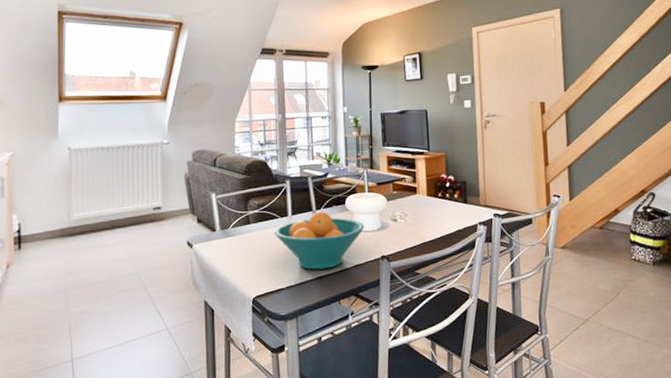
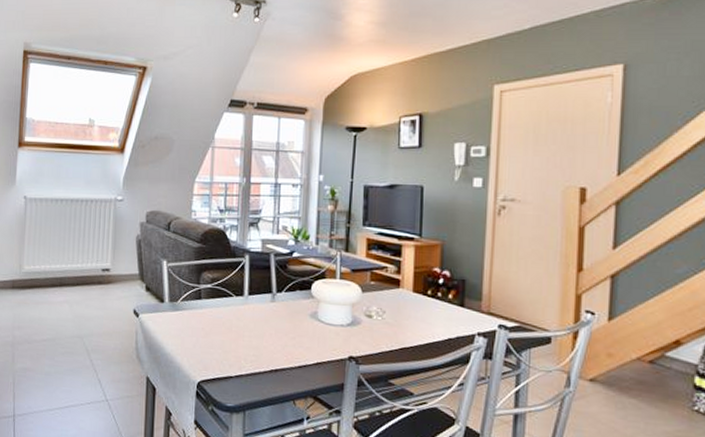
fruit bowl: present [274,211,365,270] -> none [227,294,332,362]

